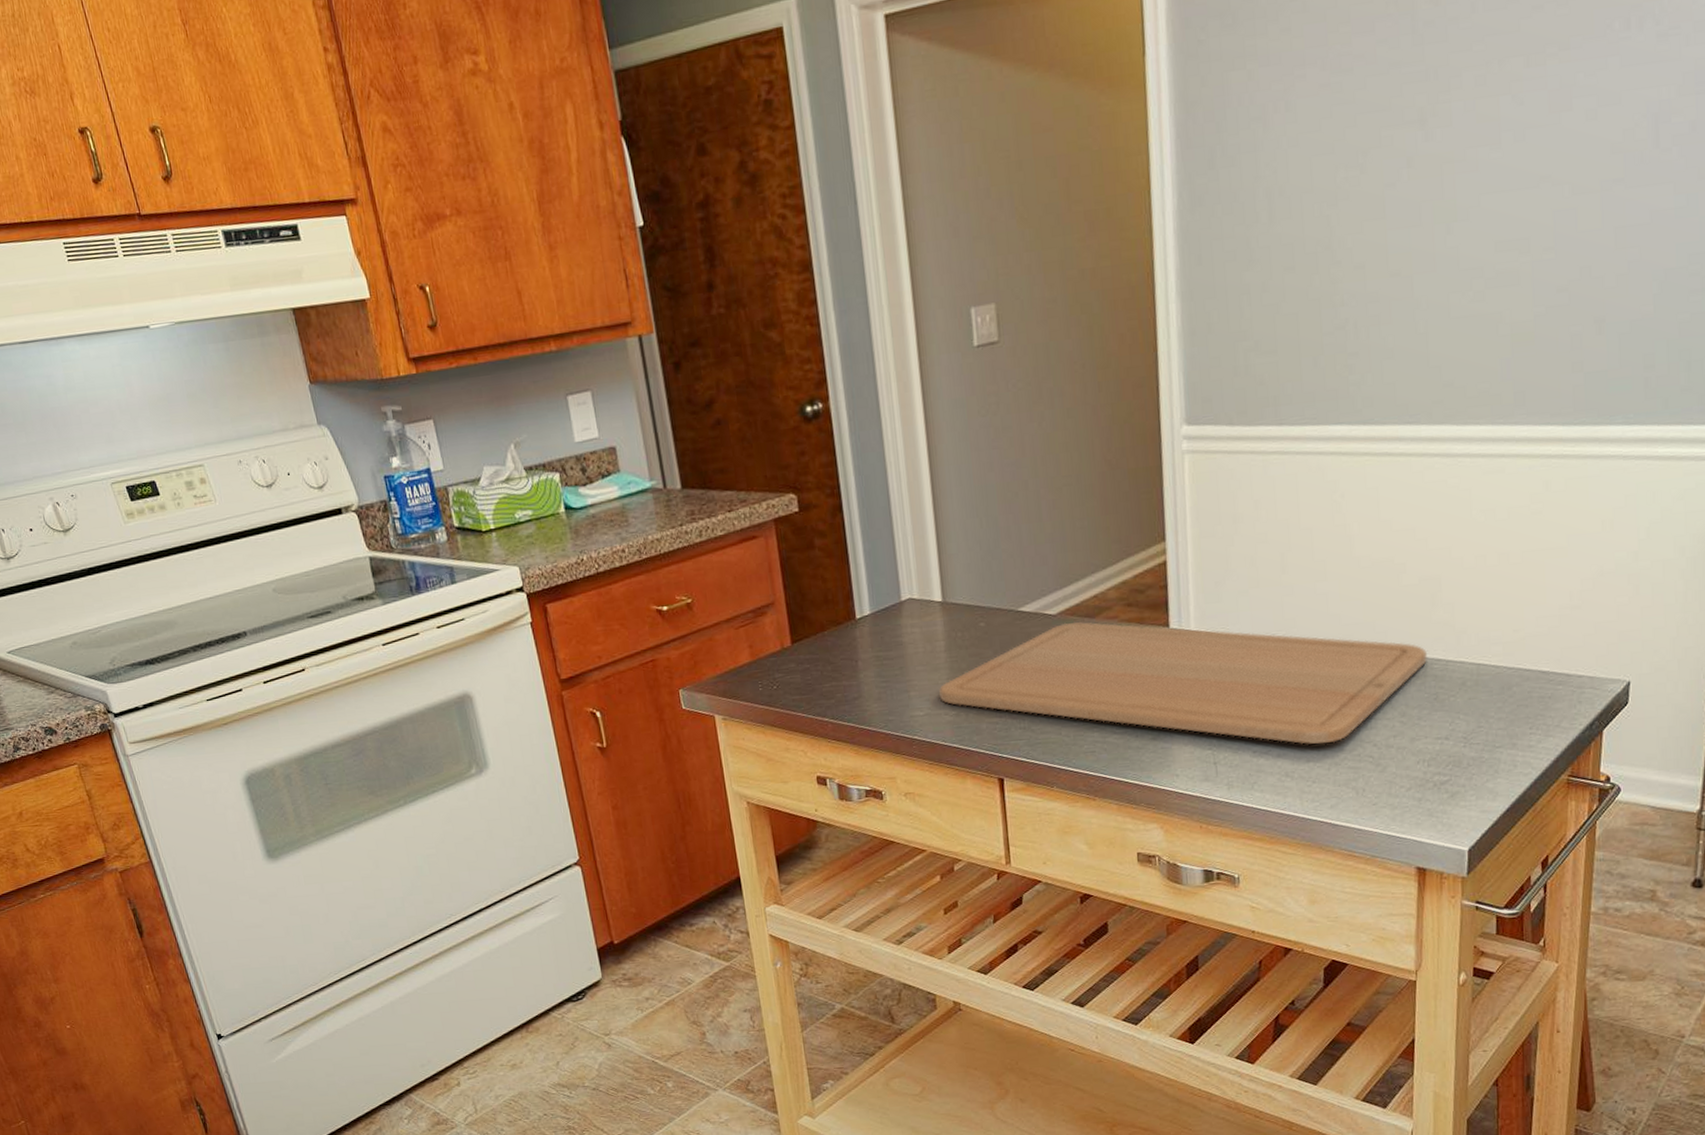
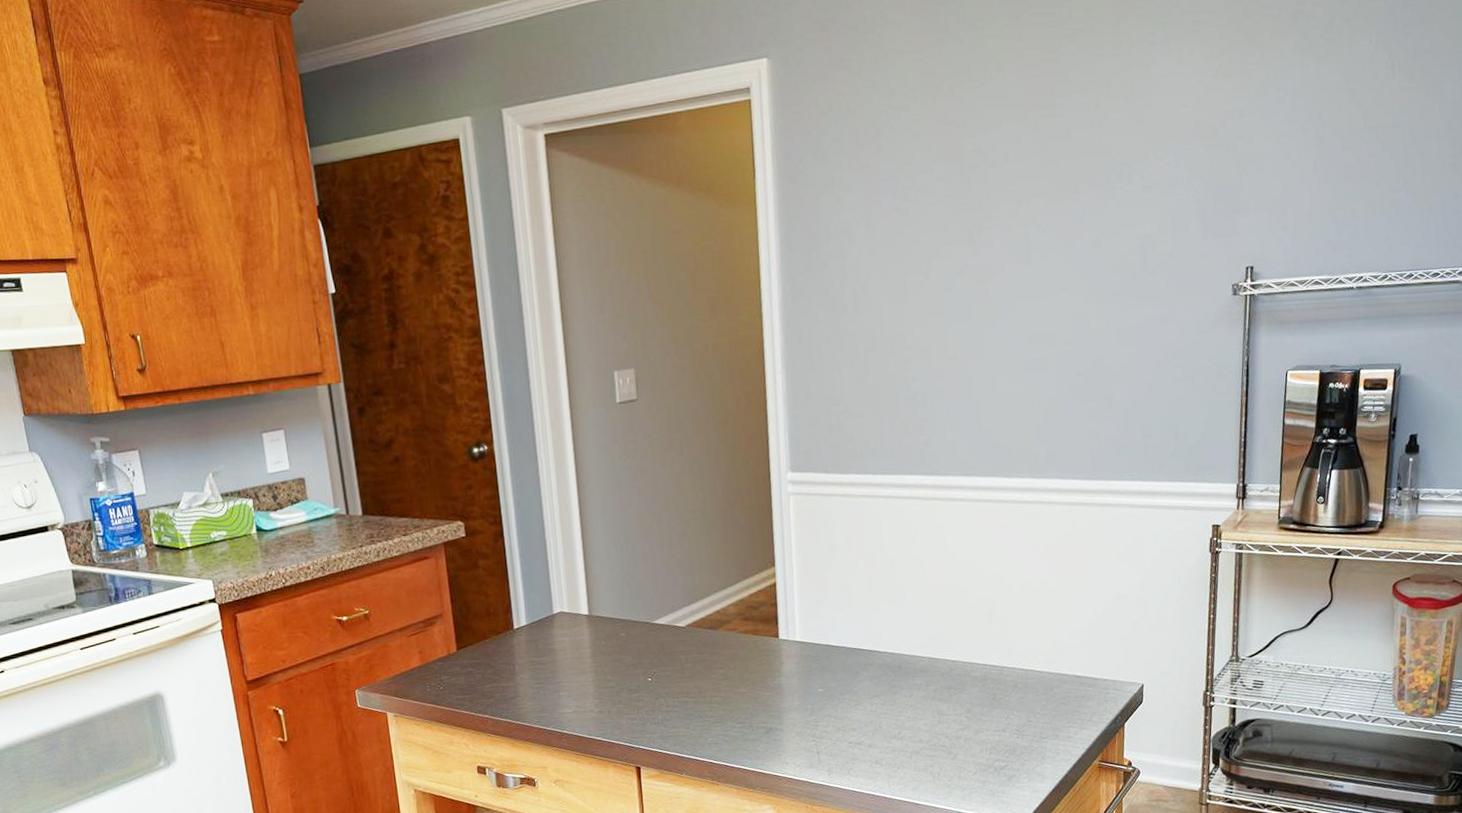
chopping board: present [939,622,1427,745] -> none [585,633,987,737]

